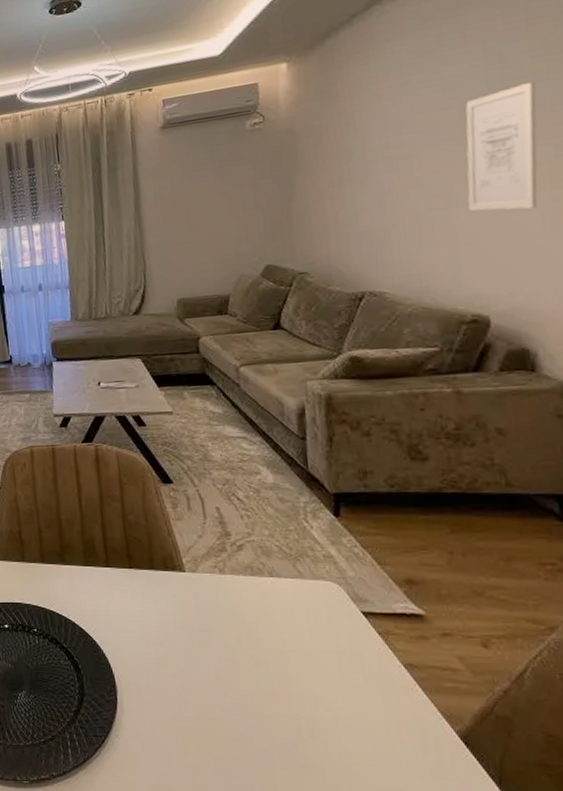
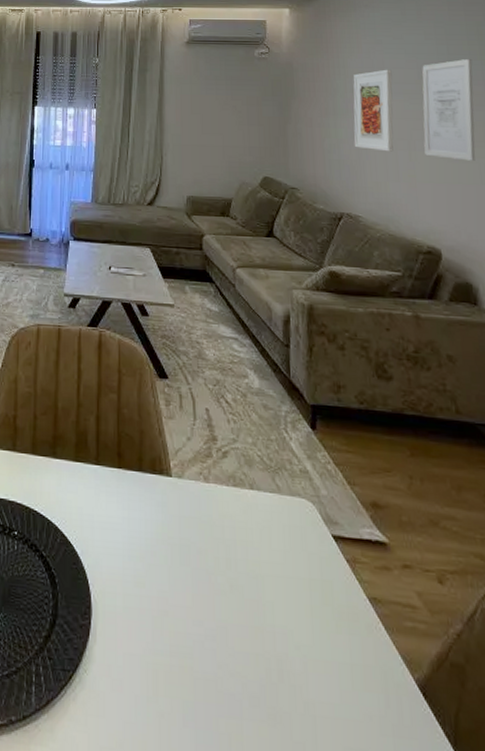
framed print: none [373,114,428,216] -> present [353,69,394,152]

